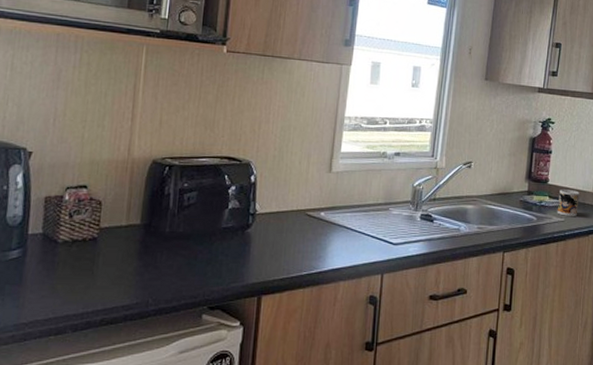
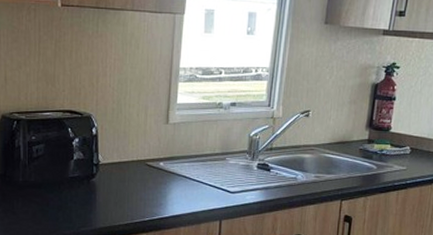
mug: present [557,188,579,216] -> none [399,136,424,165]

